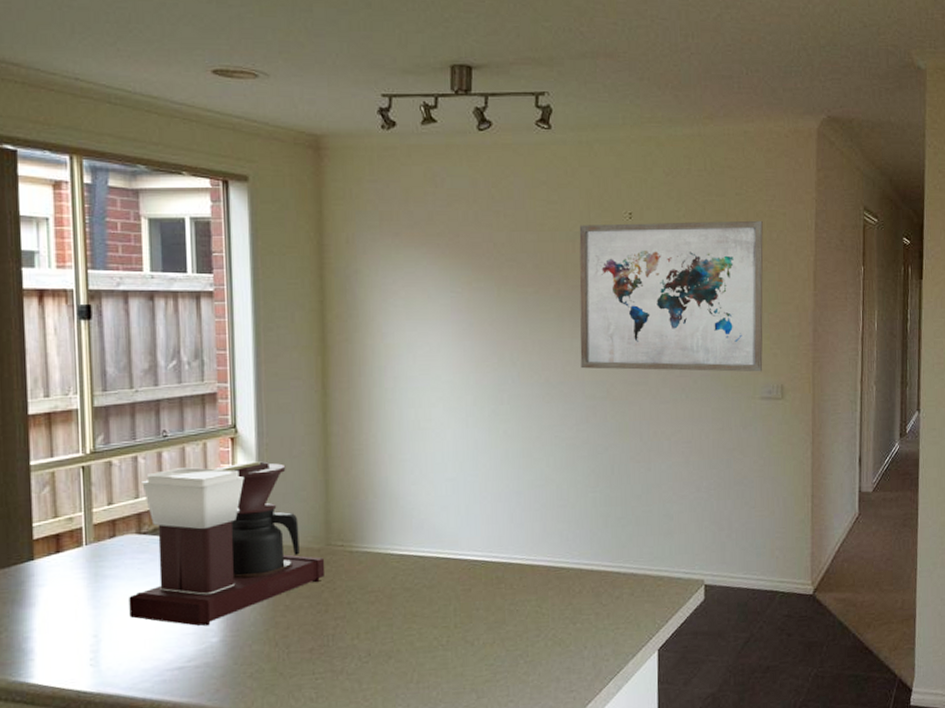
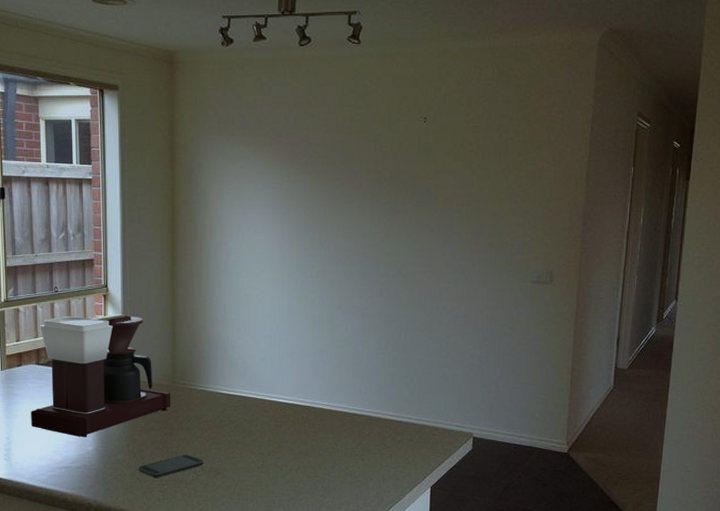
smartphone: none [282,636,371,671] -> present [139,454,204,478]
wall art: present [579,220,764,372] -> none [377,124,542,259]

